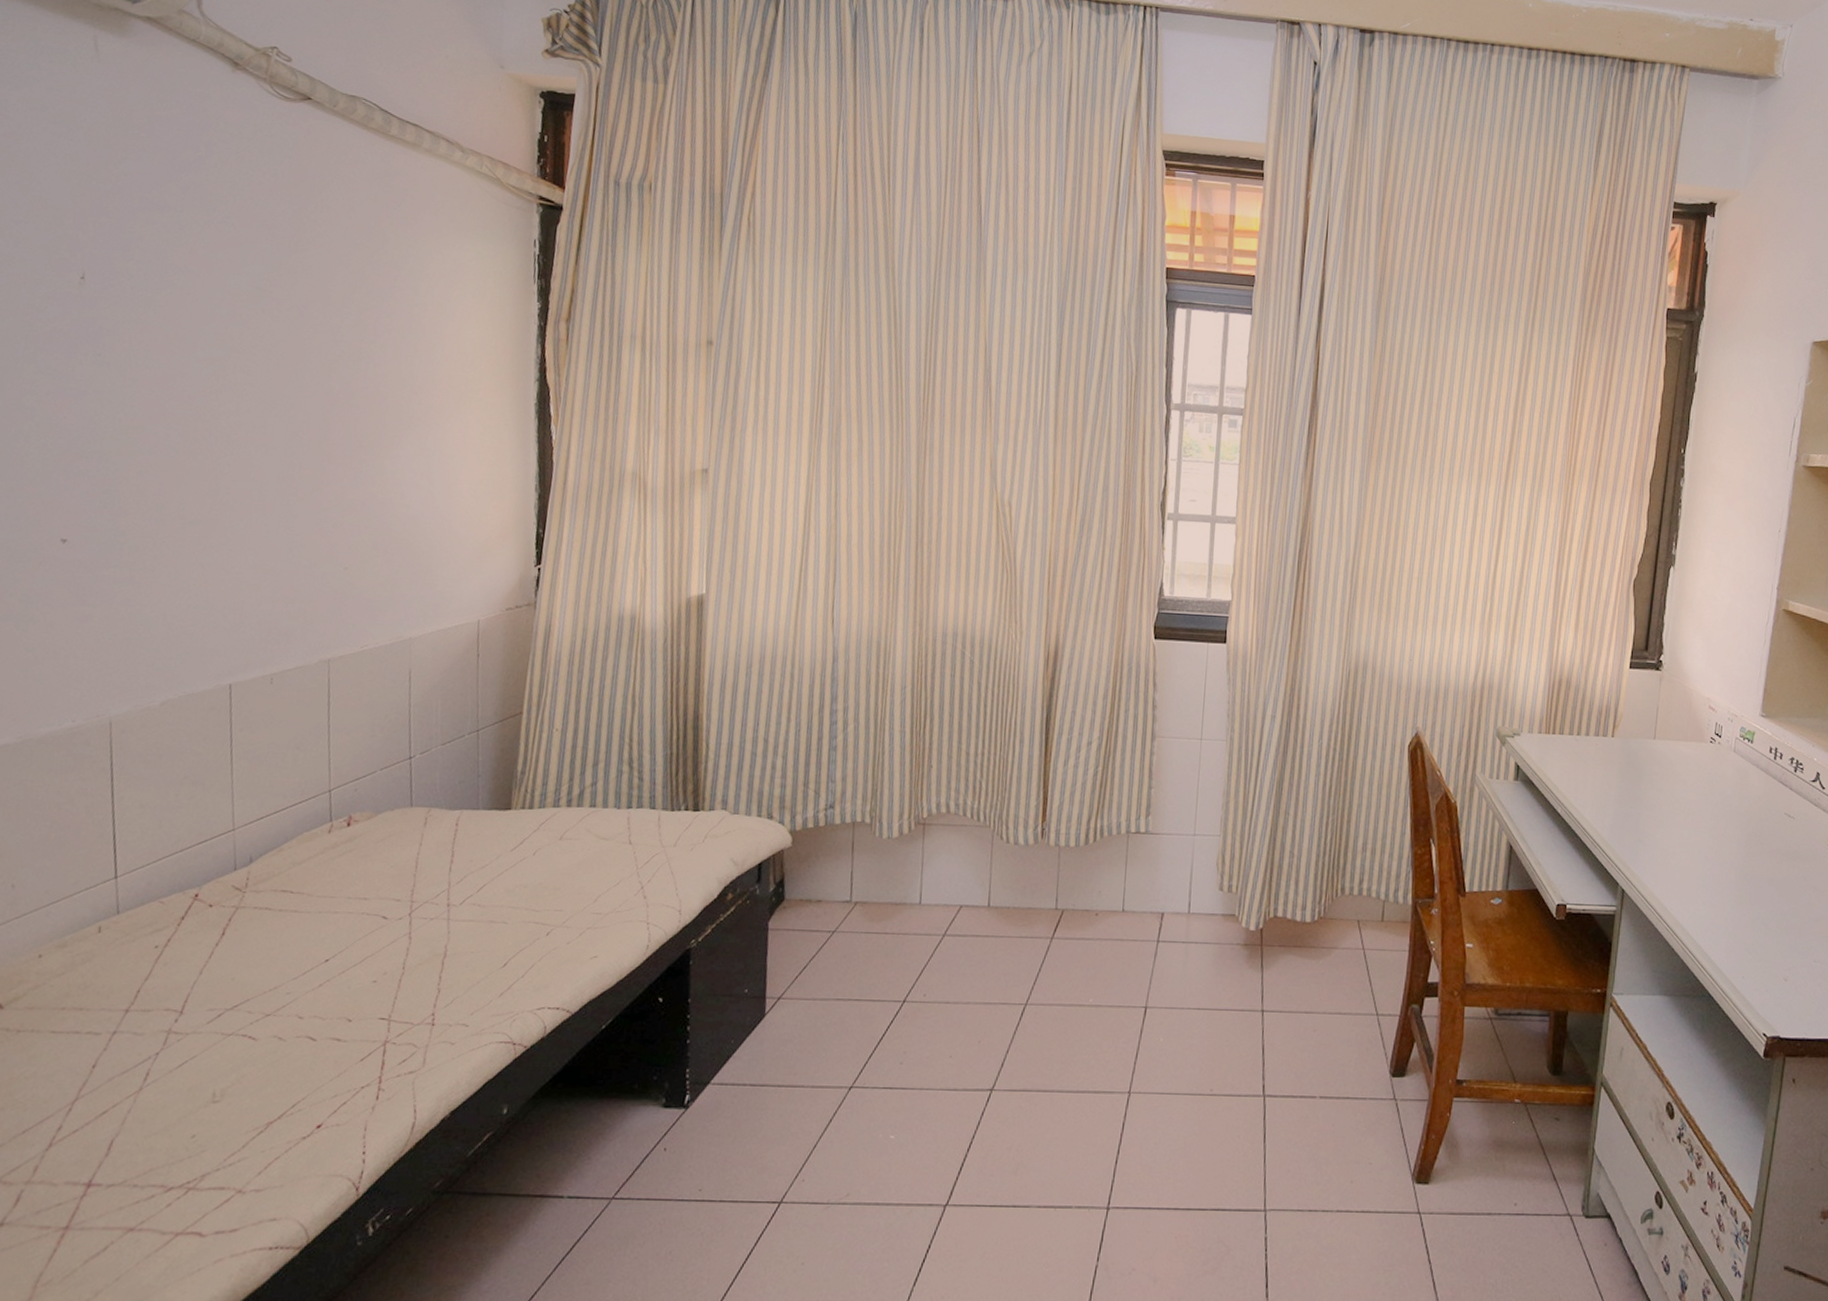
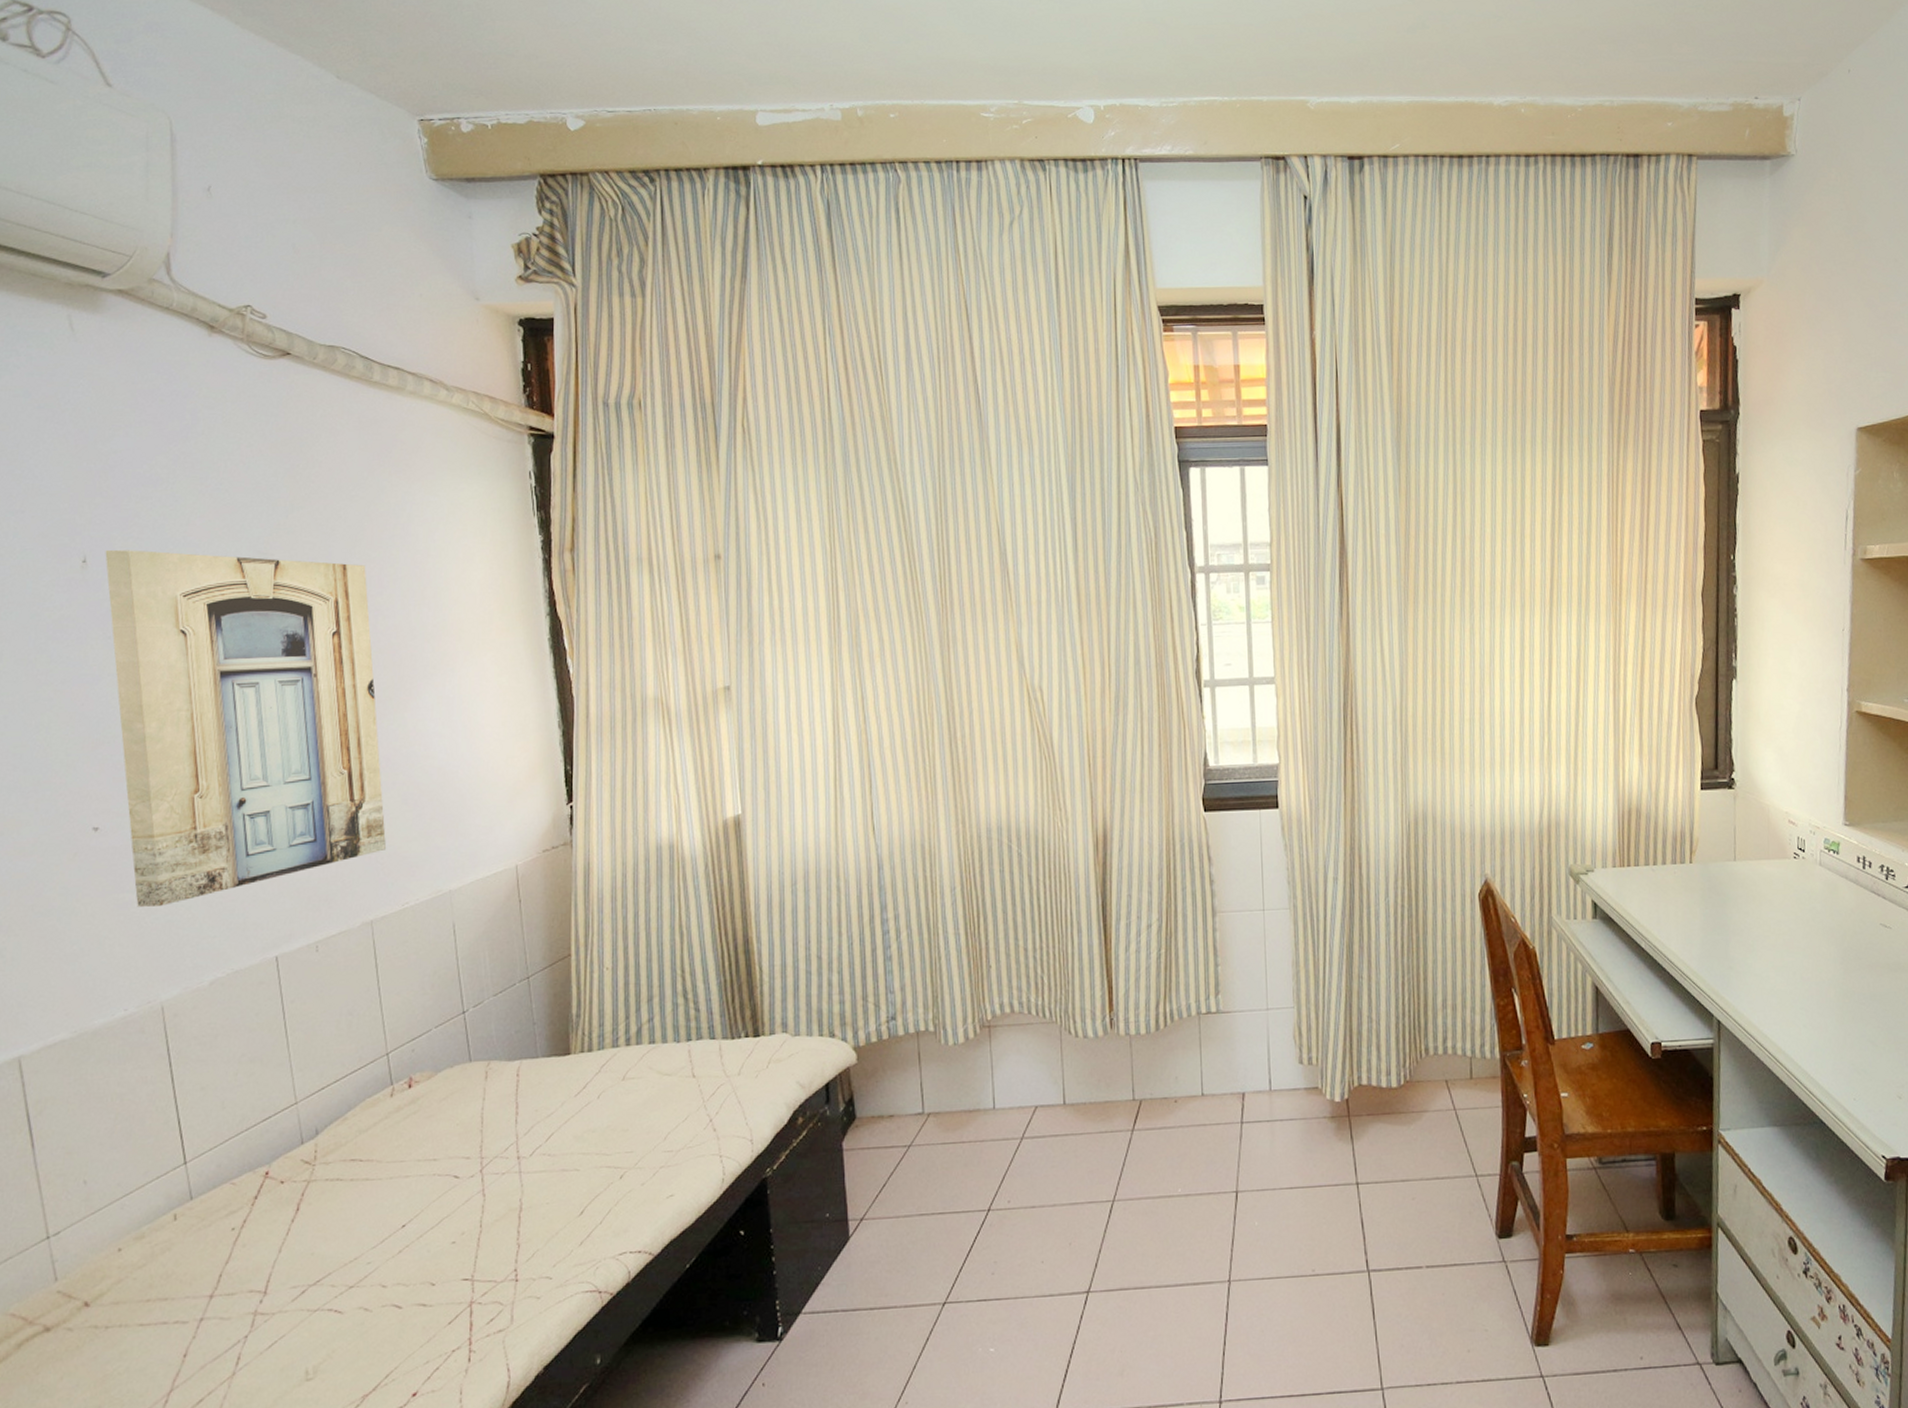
wall art: none [96,269,363,623] -> present [105,549,387,907]

